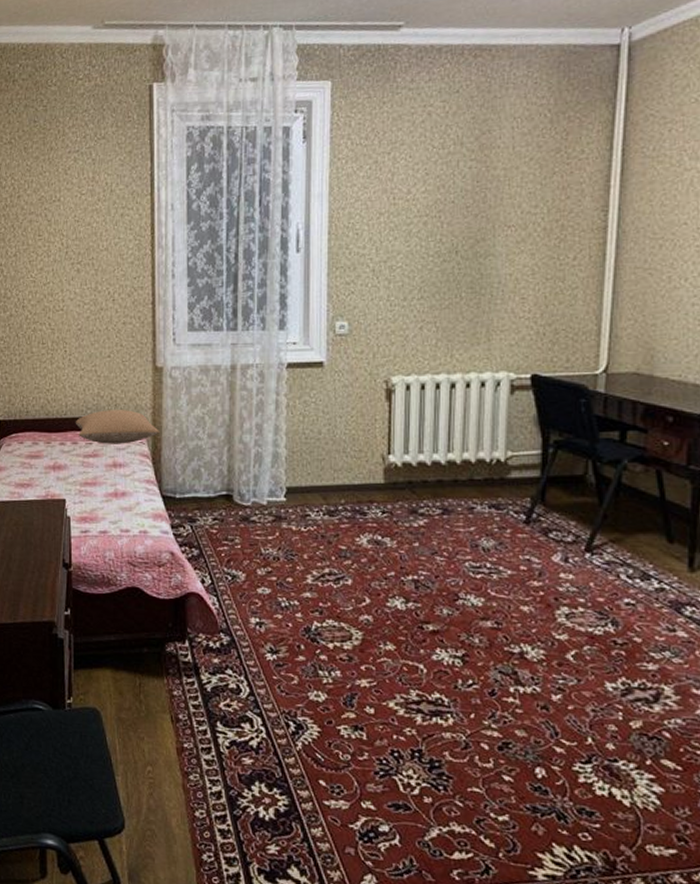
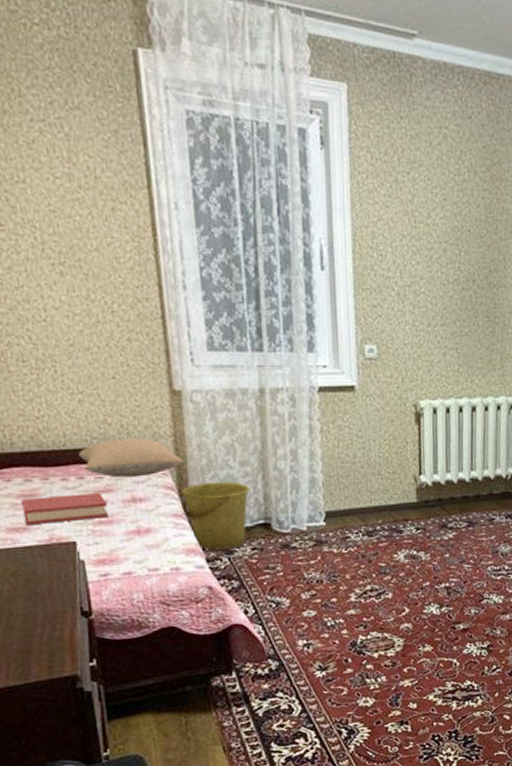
hardback book: none [29,457,93,483] -> present [22,493,109,526]
bucket: none [153,451,216,517] -> present [180,481,250,550]

